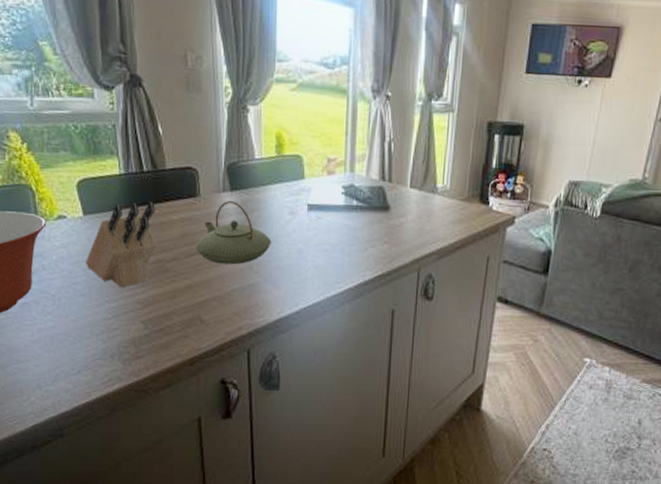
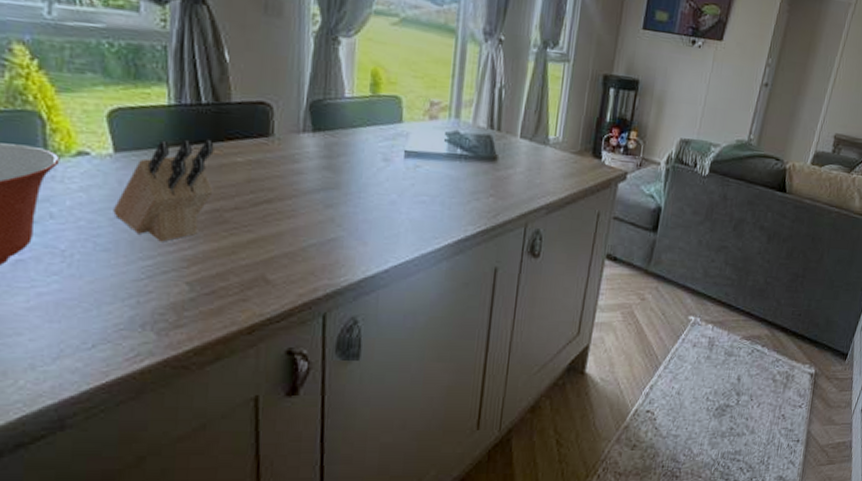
teapot: present [195,201,272,265] -> none [264,143,360,216]

